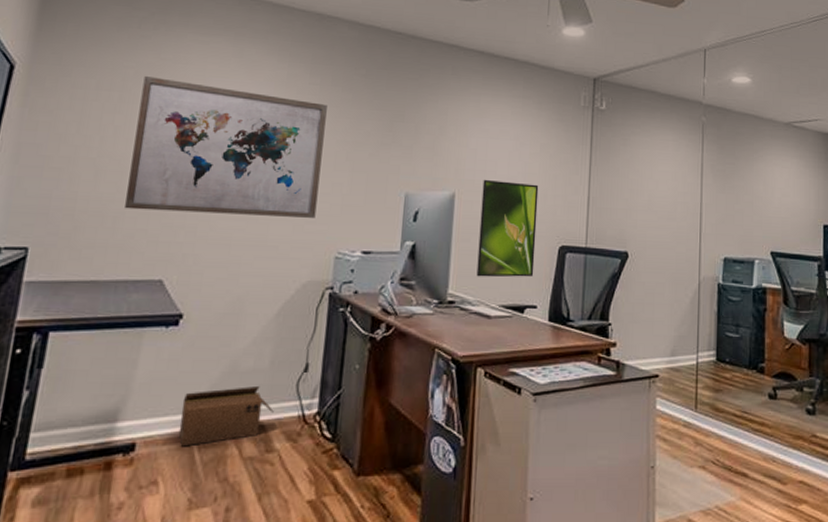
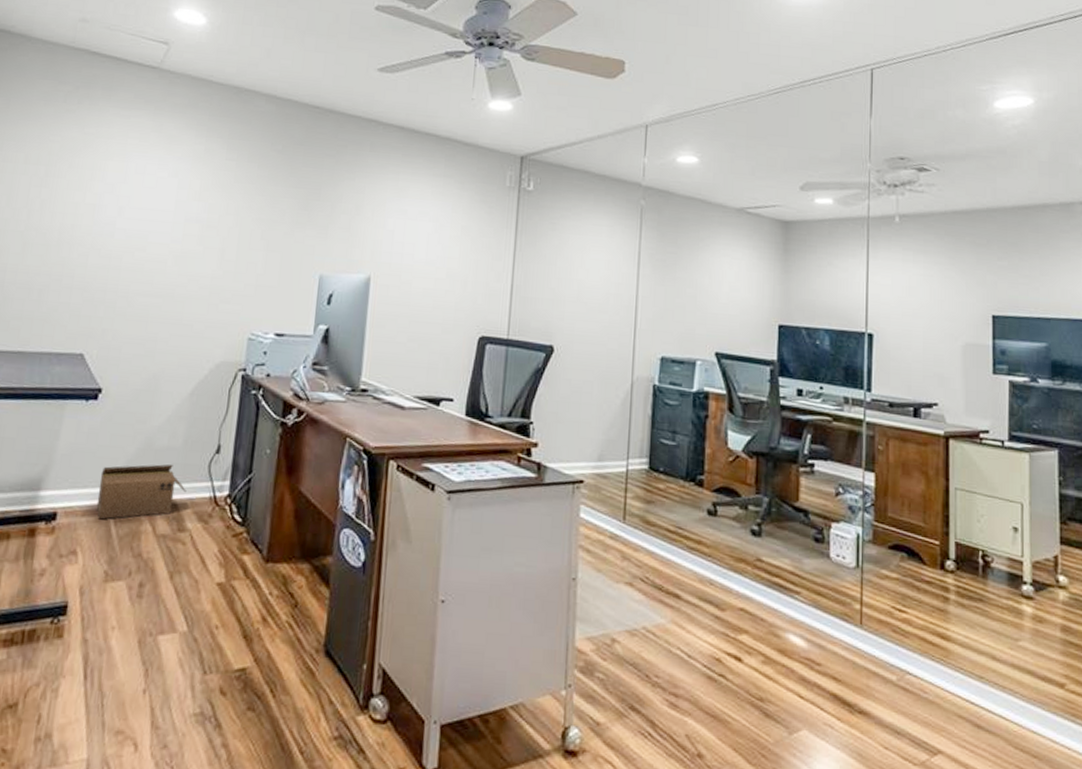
wall art: present [125,75,327,218] -> none [49,149,243,298]
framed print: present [476,179,539,278] -> none [391,262,459,368]

